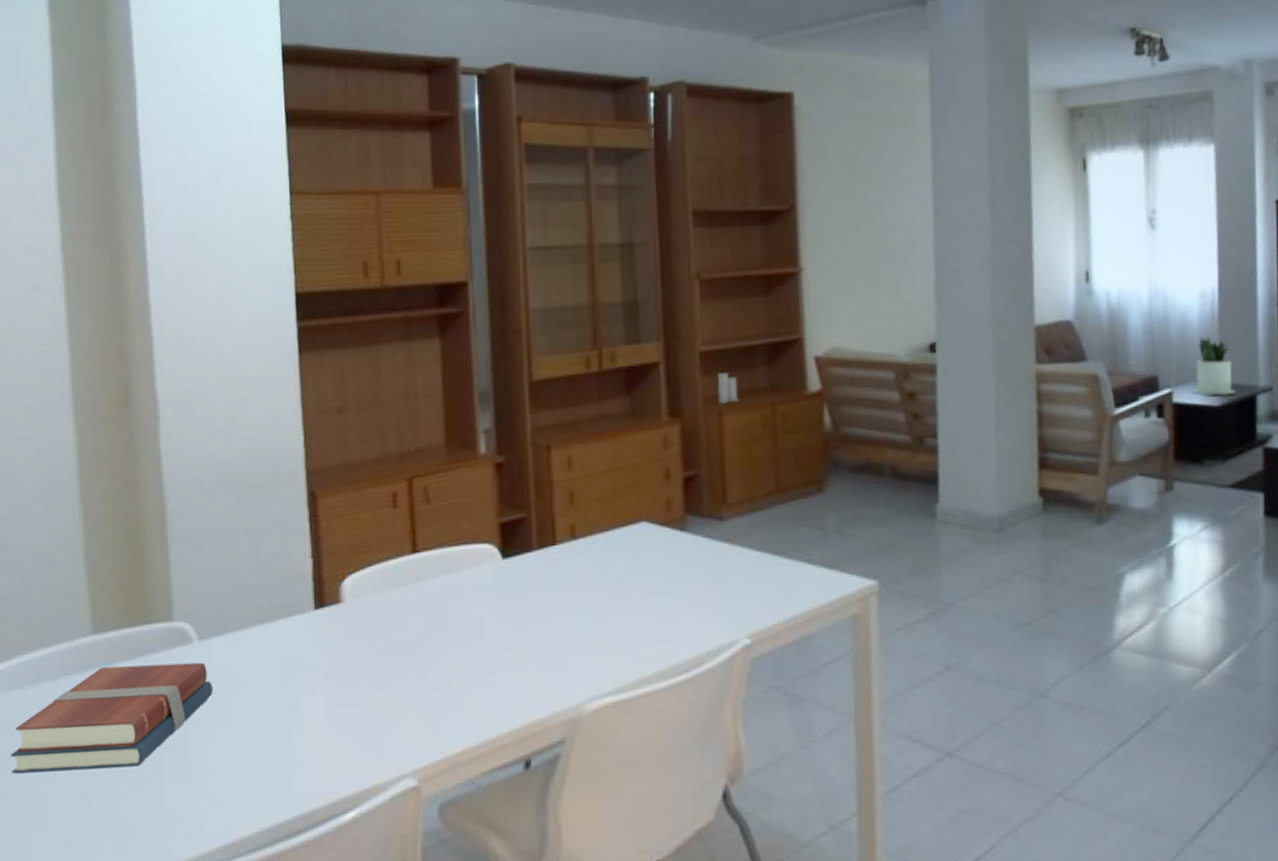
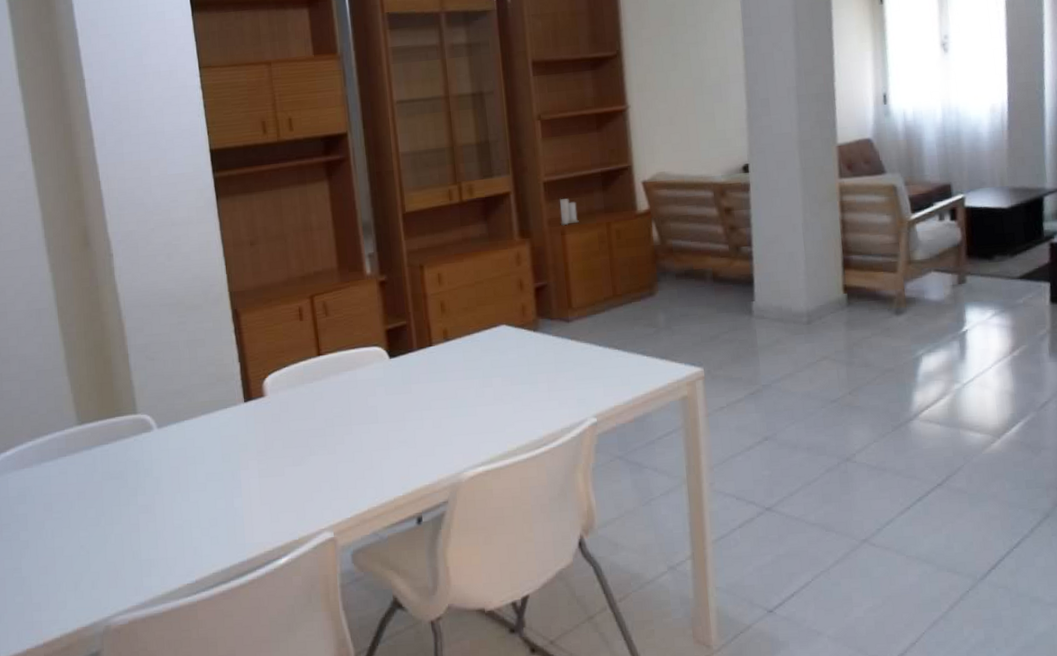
books: present [10,662,213,774] -> none [26,445,172,531]
planter: present [1192,336,1236,397] -> none [983,145,1024,200]

